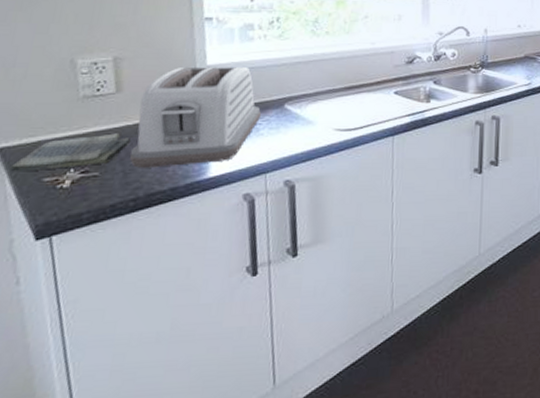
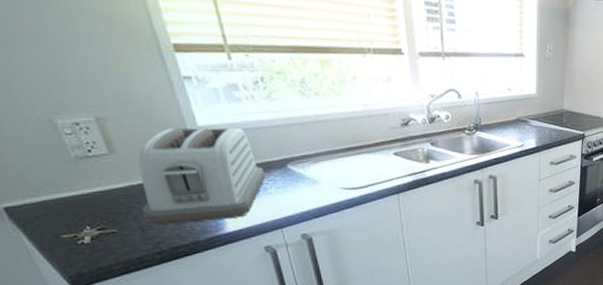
dish towel: present [9,133,132,172] -> none [22,193,141,230]

